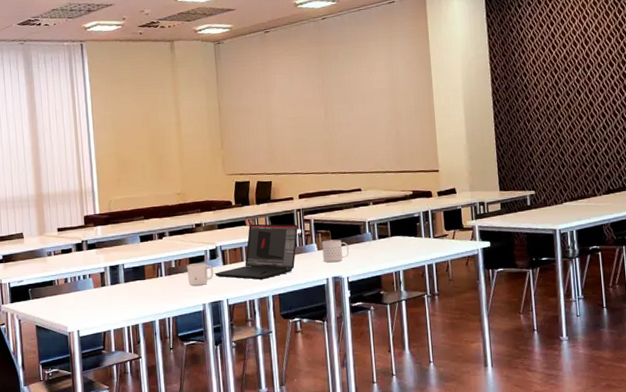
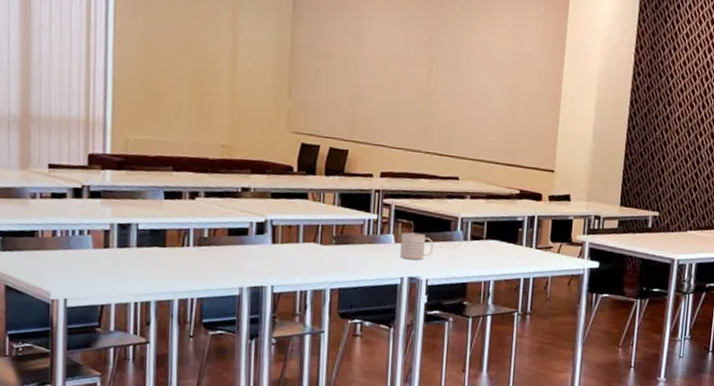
mug: present [187,263,214,286] -> none [223,236,259,265]
laptop: present [214,223,298,280] -> none [259,198,374,268]

